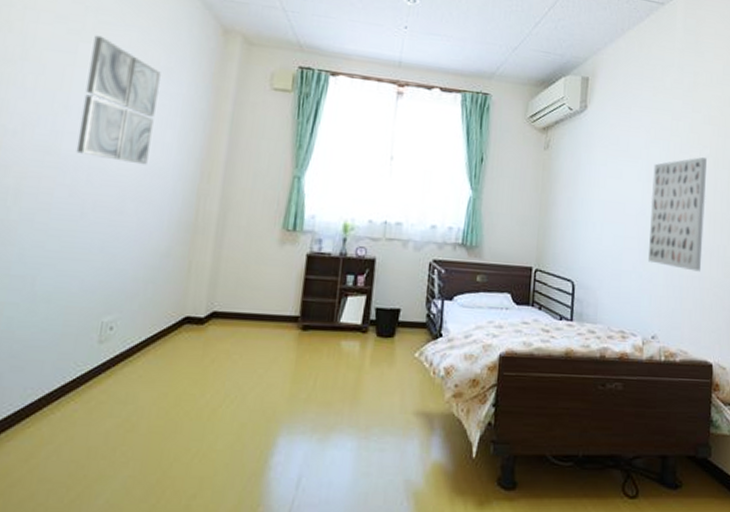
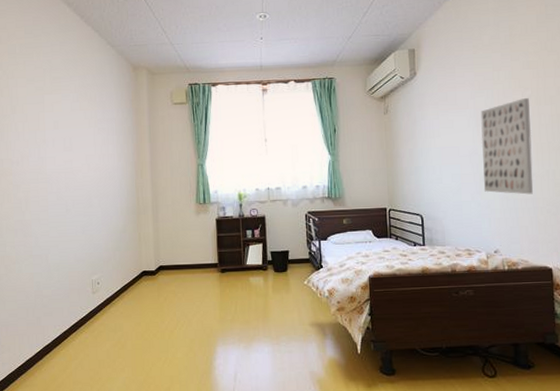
wall art: present [76,35,161,165] -> none [52,88,101,172]

